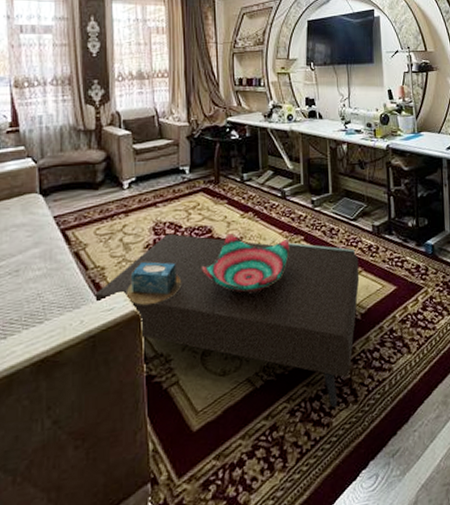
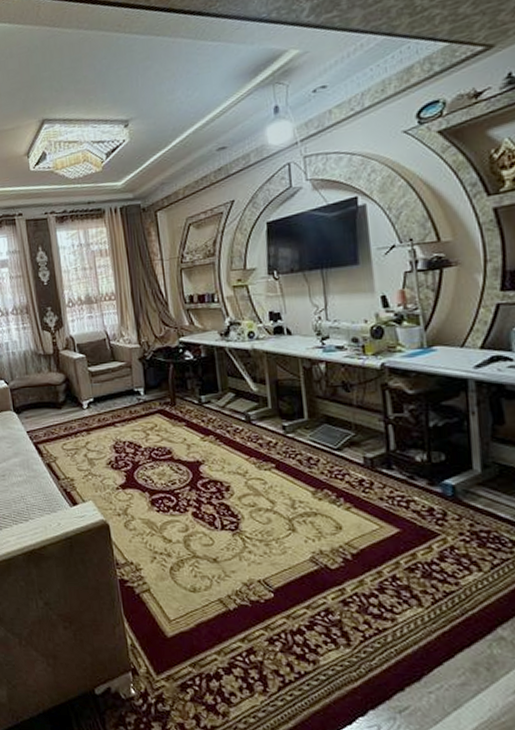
coffee table: present [93,233,360,408] -> none [66,452,349,646]
tissue box: present [126,262,181,305] -> none [94,477,145,516]
decorative bowl: present [201,233,290,294] -> none [163,456,259,517]

